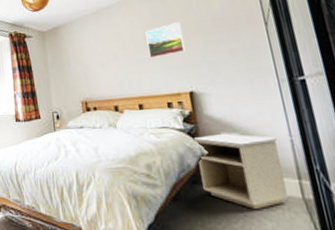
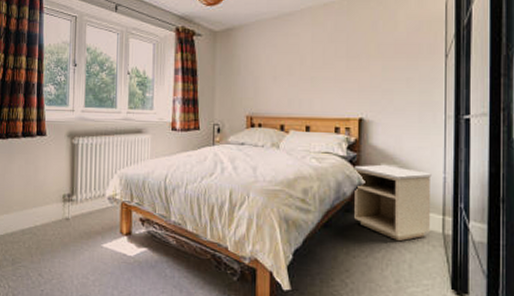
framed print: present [145,22,185,59] -> none [325,42,363,78]

